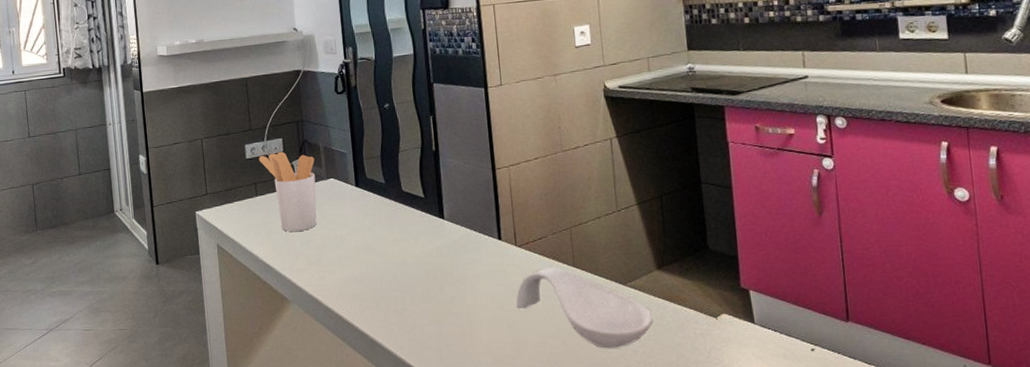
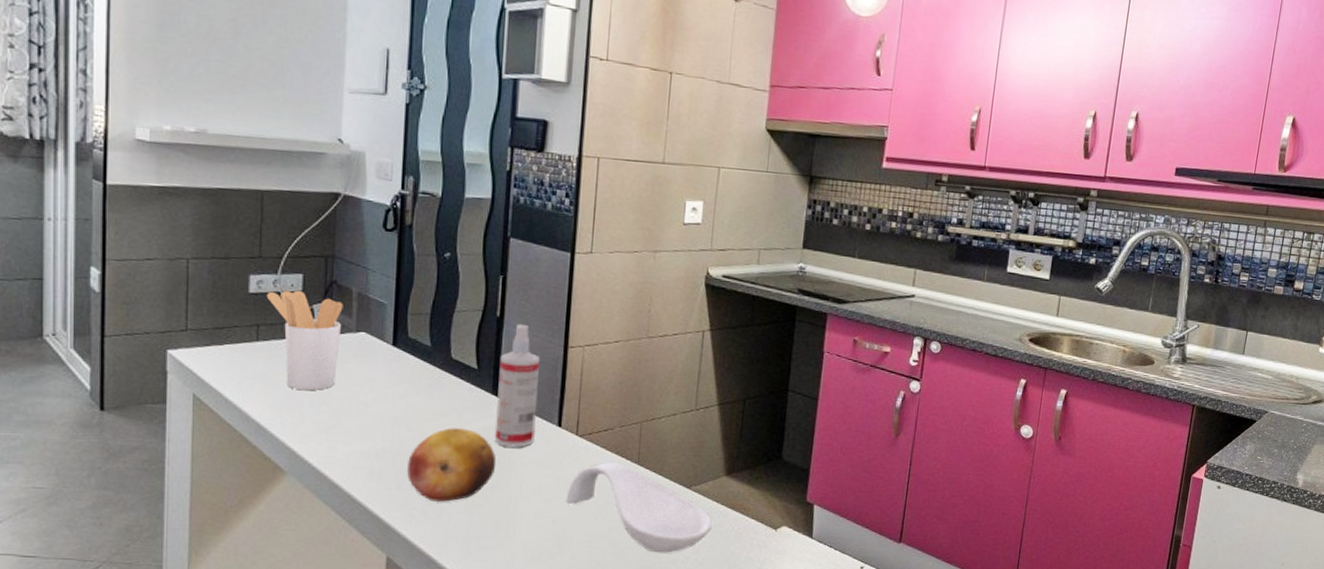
fruit: none [381,250,453,316] -> present [407,428,497,502]
spray bottle: none [441,154,481,263] -> present [495,324,540,448]

